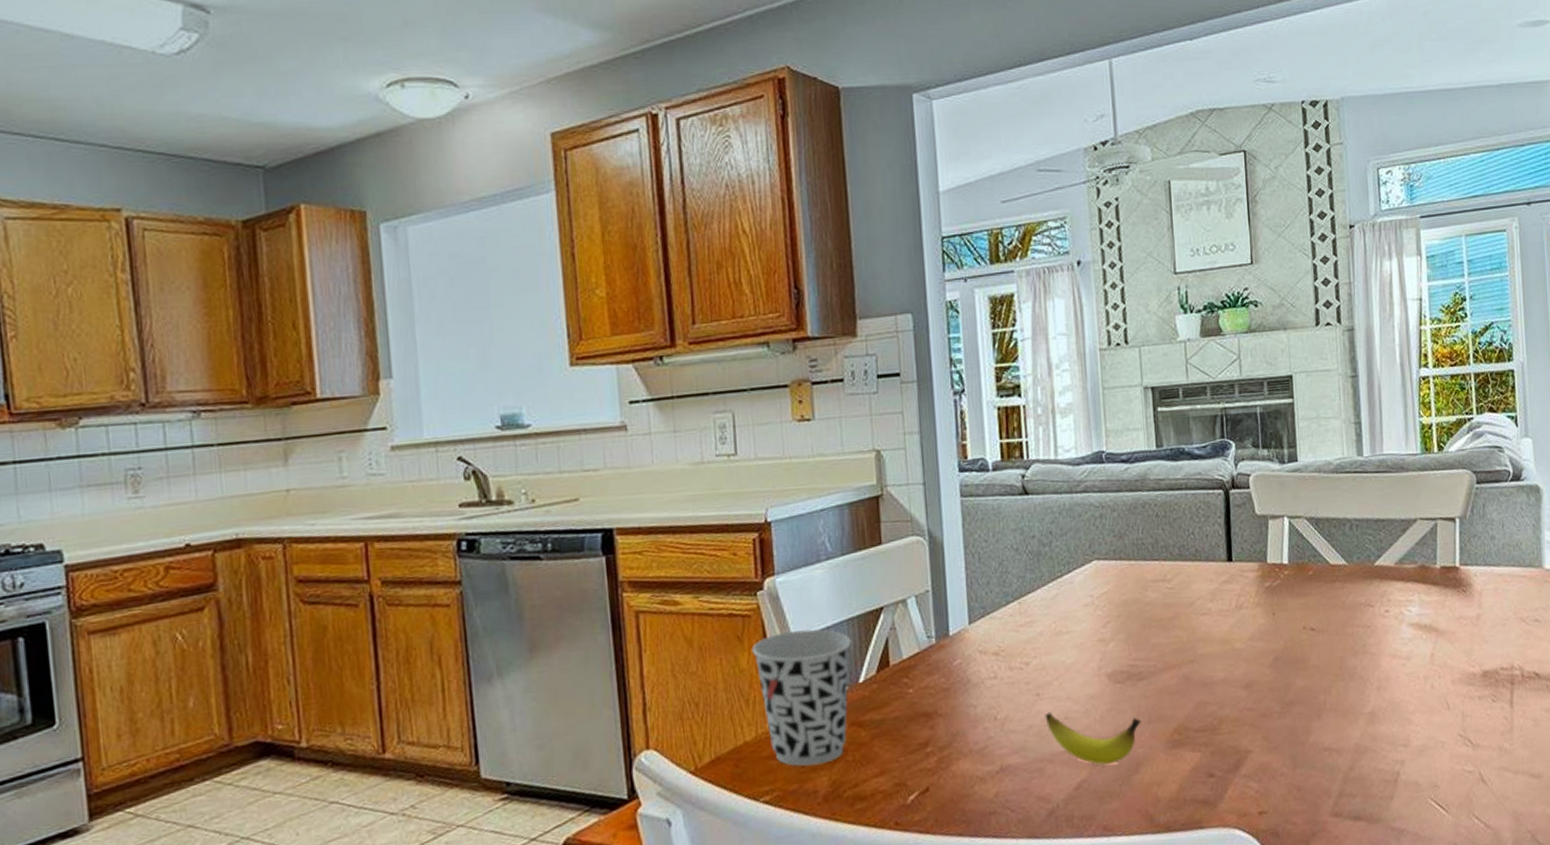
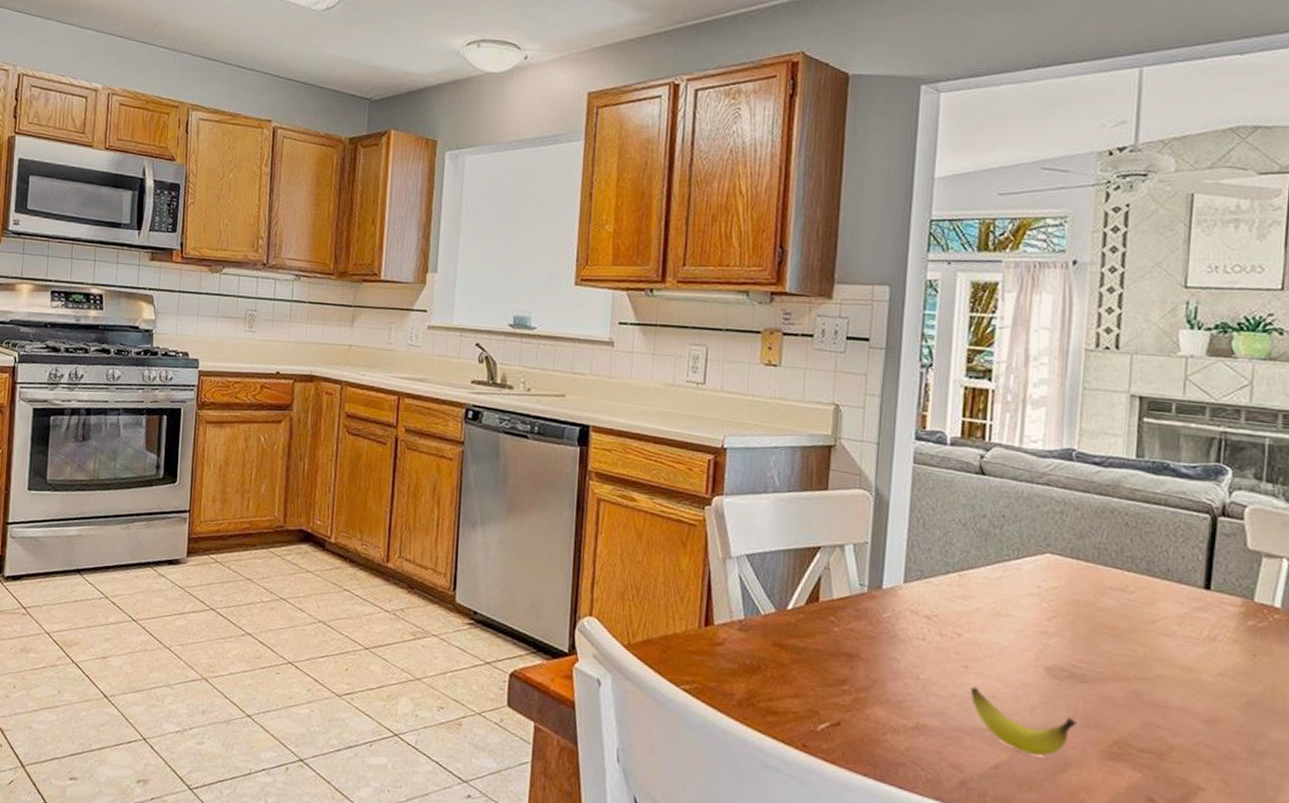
cup: present [752,629,852,767] -> none [693,546,786,672]

